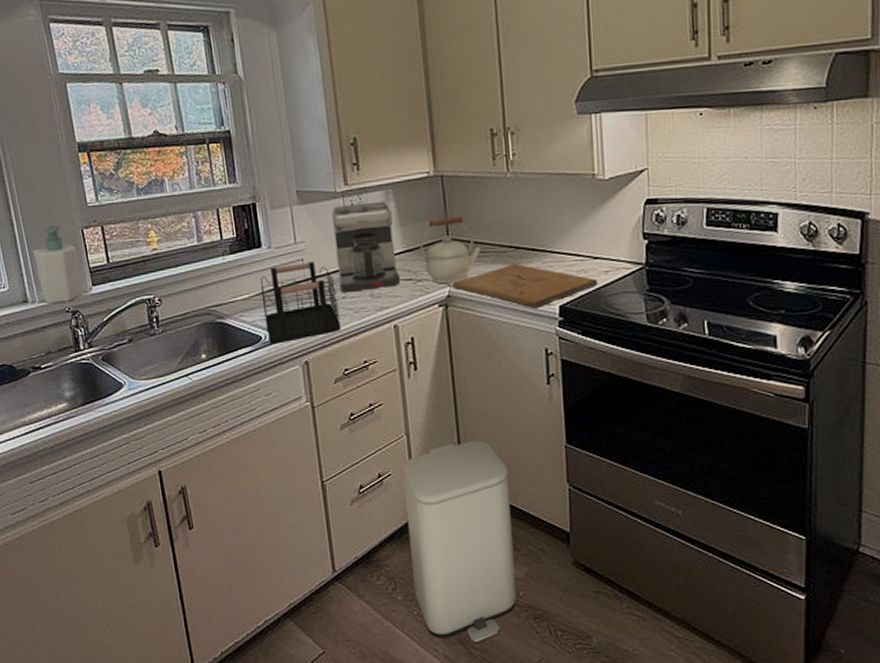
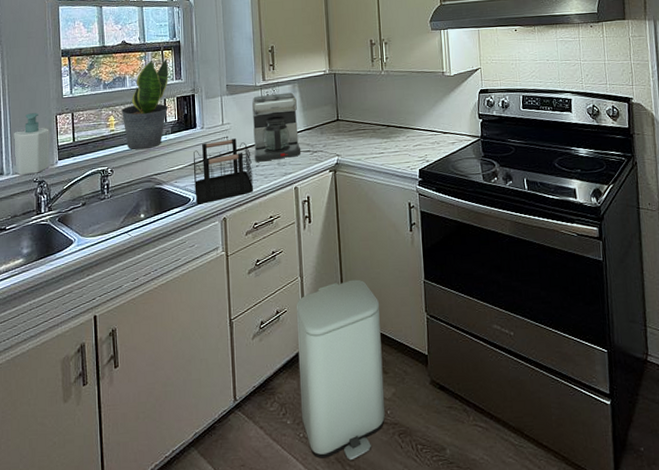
potted plant: none [163,154,223,275] -> present [121,58,168,150]
kettle: present [419,216,481,284] -> none [317,103,362,154]
cutting board: present [452,263,598,308] -> none [340,138,447,172]

